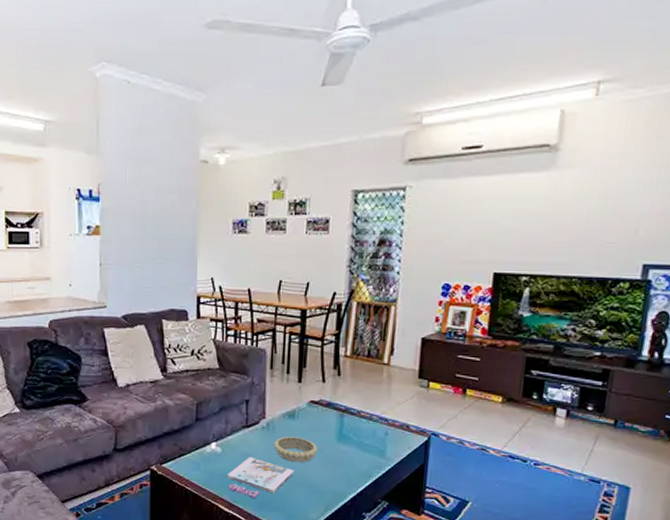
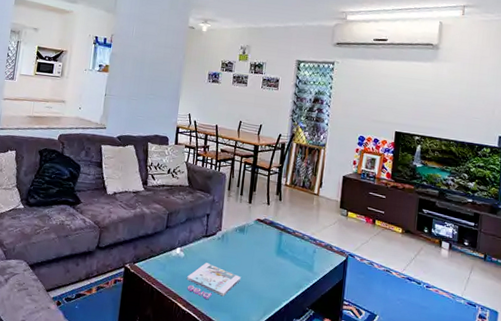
decorative bowl: present [274,436,318,463] -> none [226,247,261,271]

